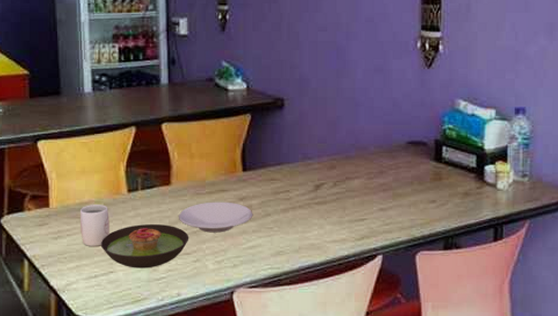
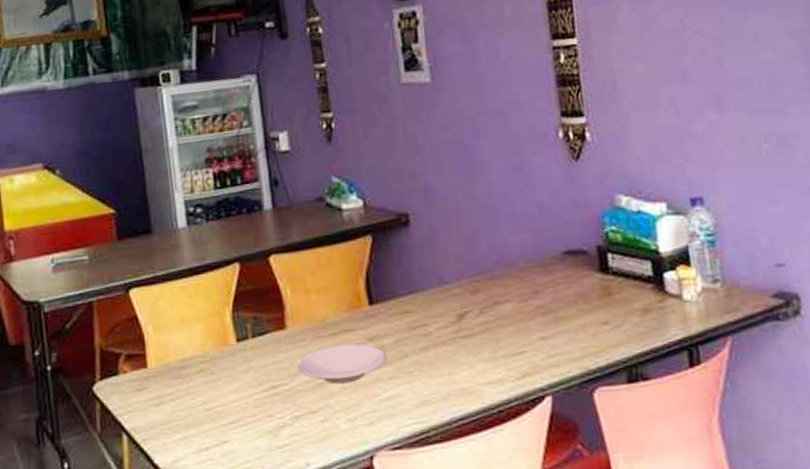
mug: present [79,204,109,246] -> none [182,359,219,412]
soup bowl: present [100,224,189,268] -> none [209,378,314,435]

